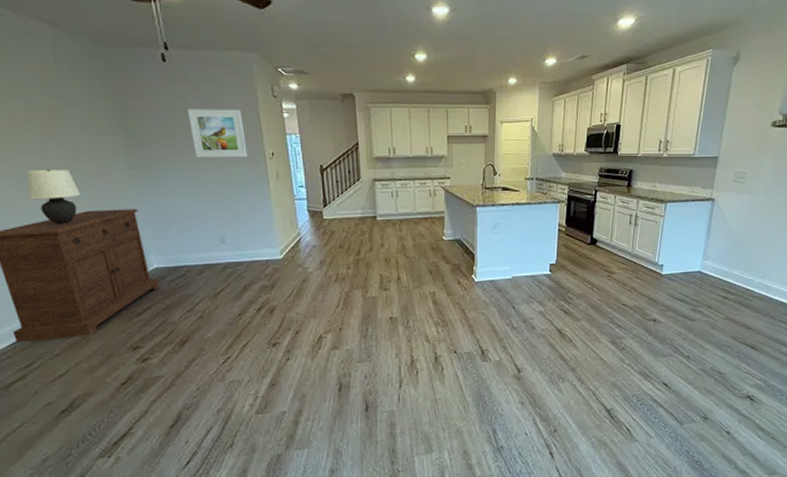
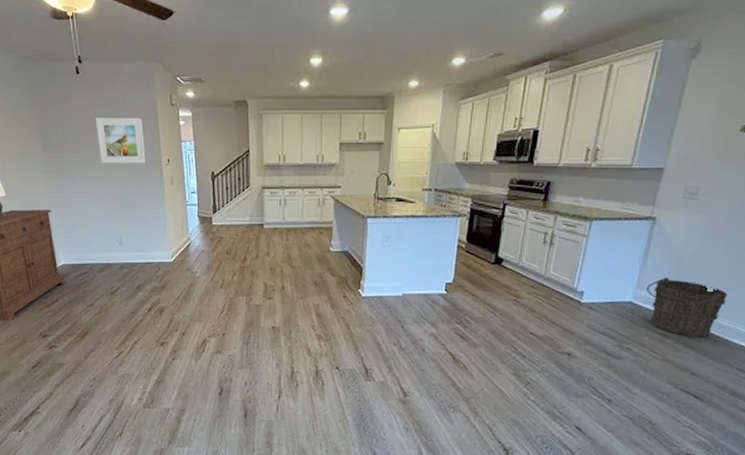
bucket: none [710,248,770,298] -> present [646,277,728,337]

